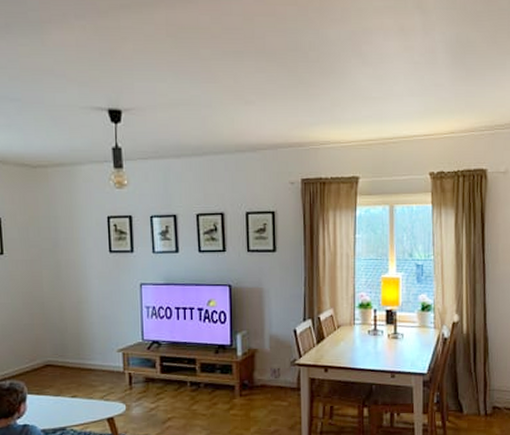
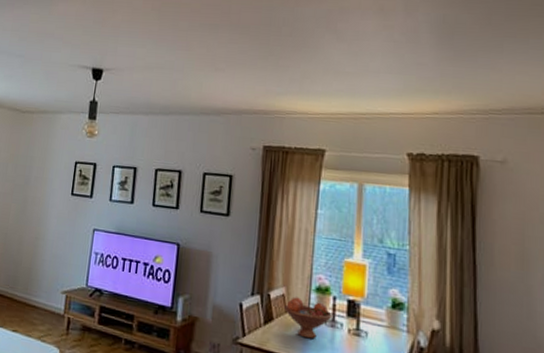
fruit bowl: none [333,315,375,349] -> present [284,297,333,340]

